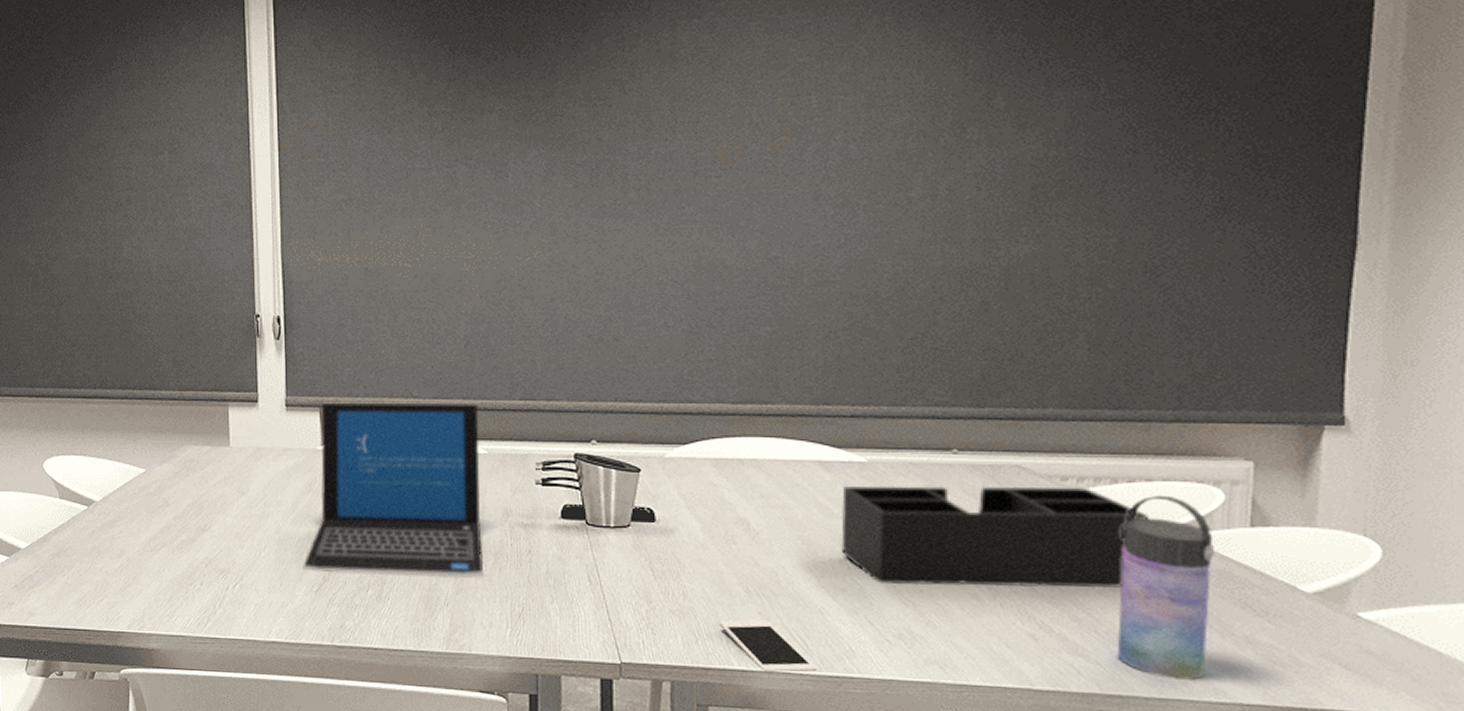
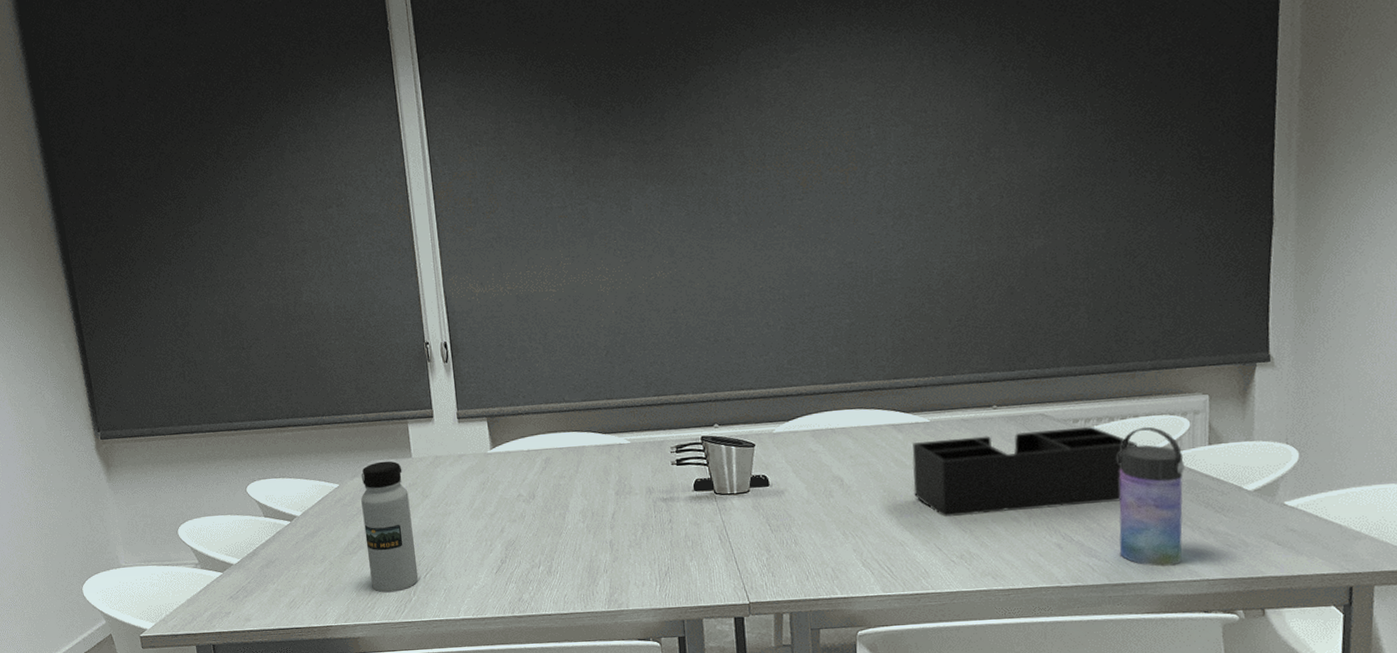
water bottle: none [169,447,227,601] -> present [361,461,419,593]
laptop: present [303,402,483,579] -> none [483,402,634,557]
cell phone: present [718,620,817,672] -> none [824,556,901,596]

